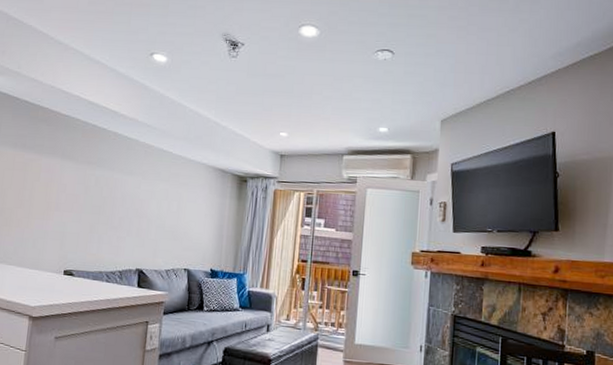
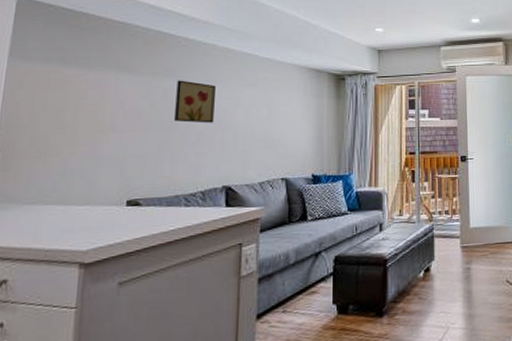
wall art: none [102,170,136,212] -> present [175,80,215,123]

